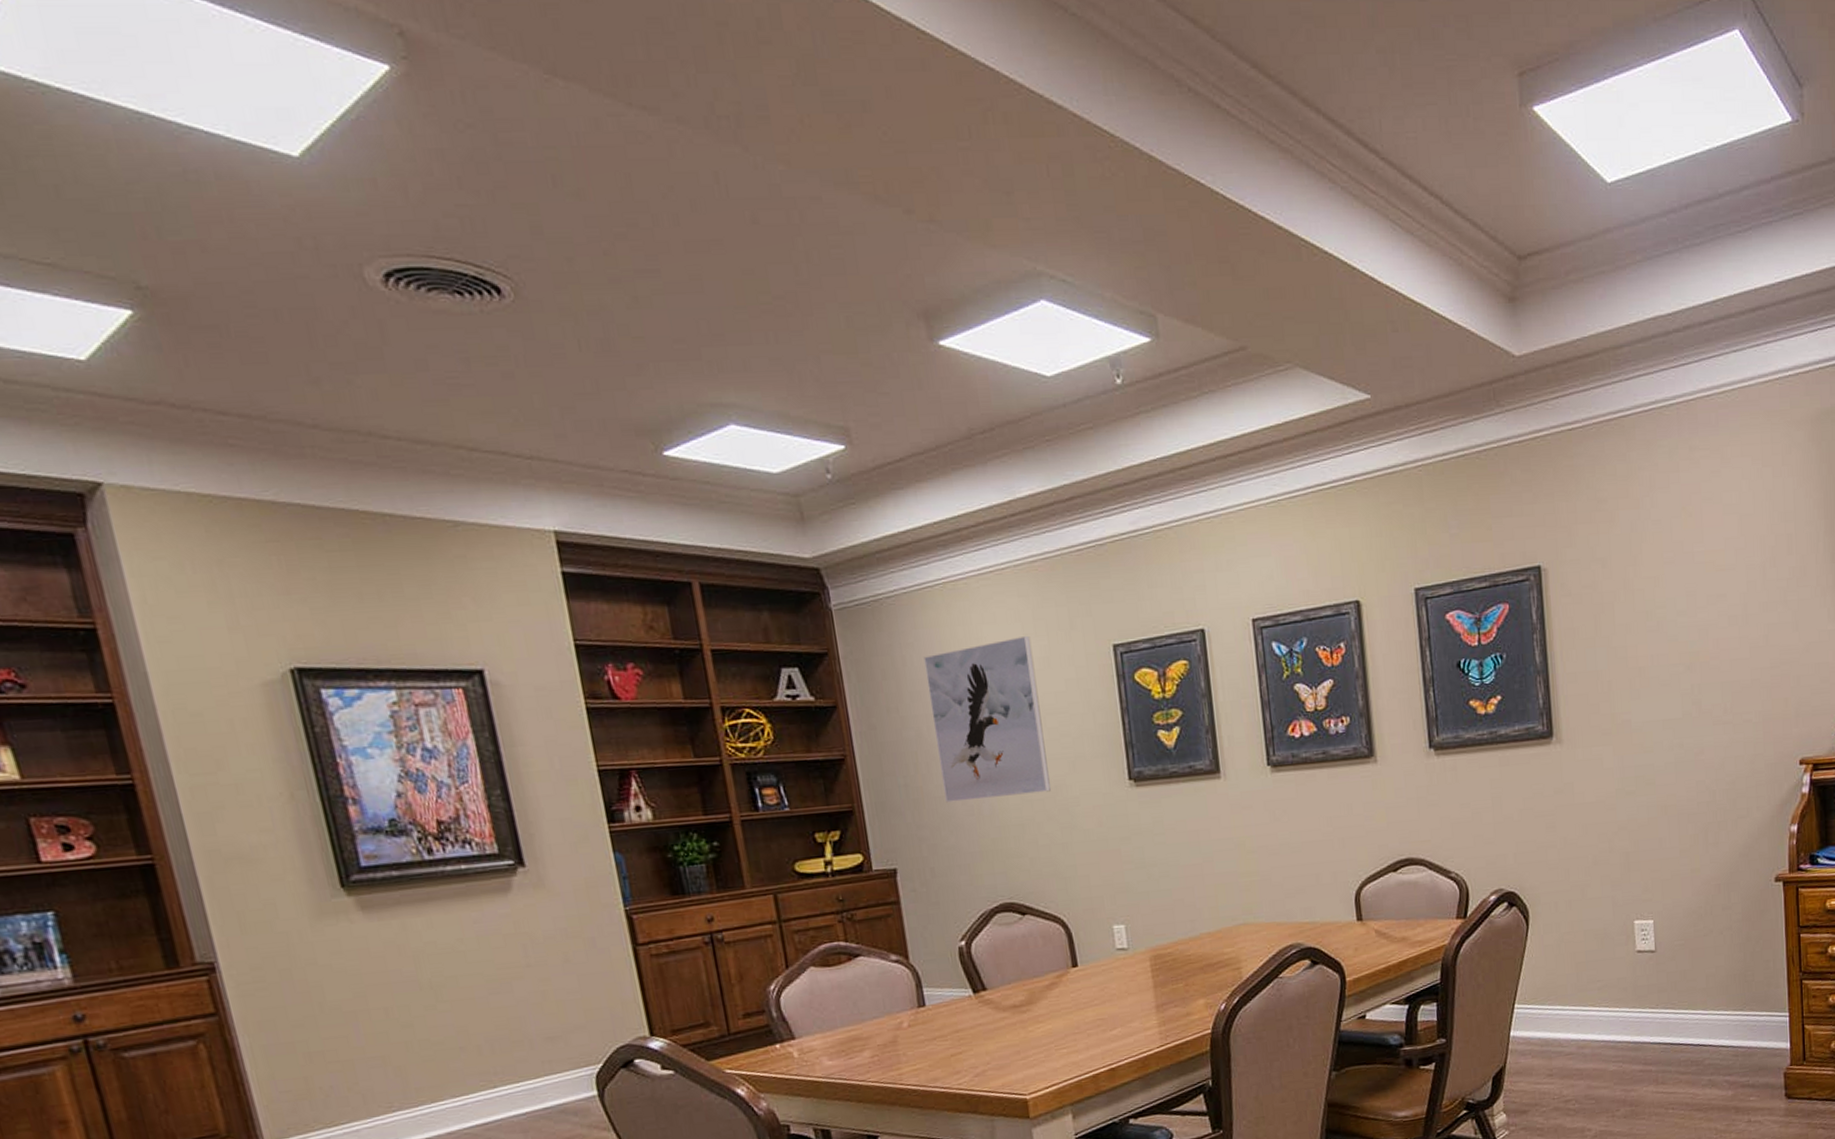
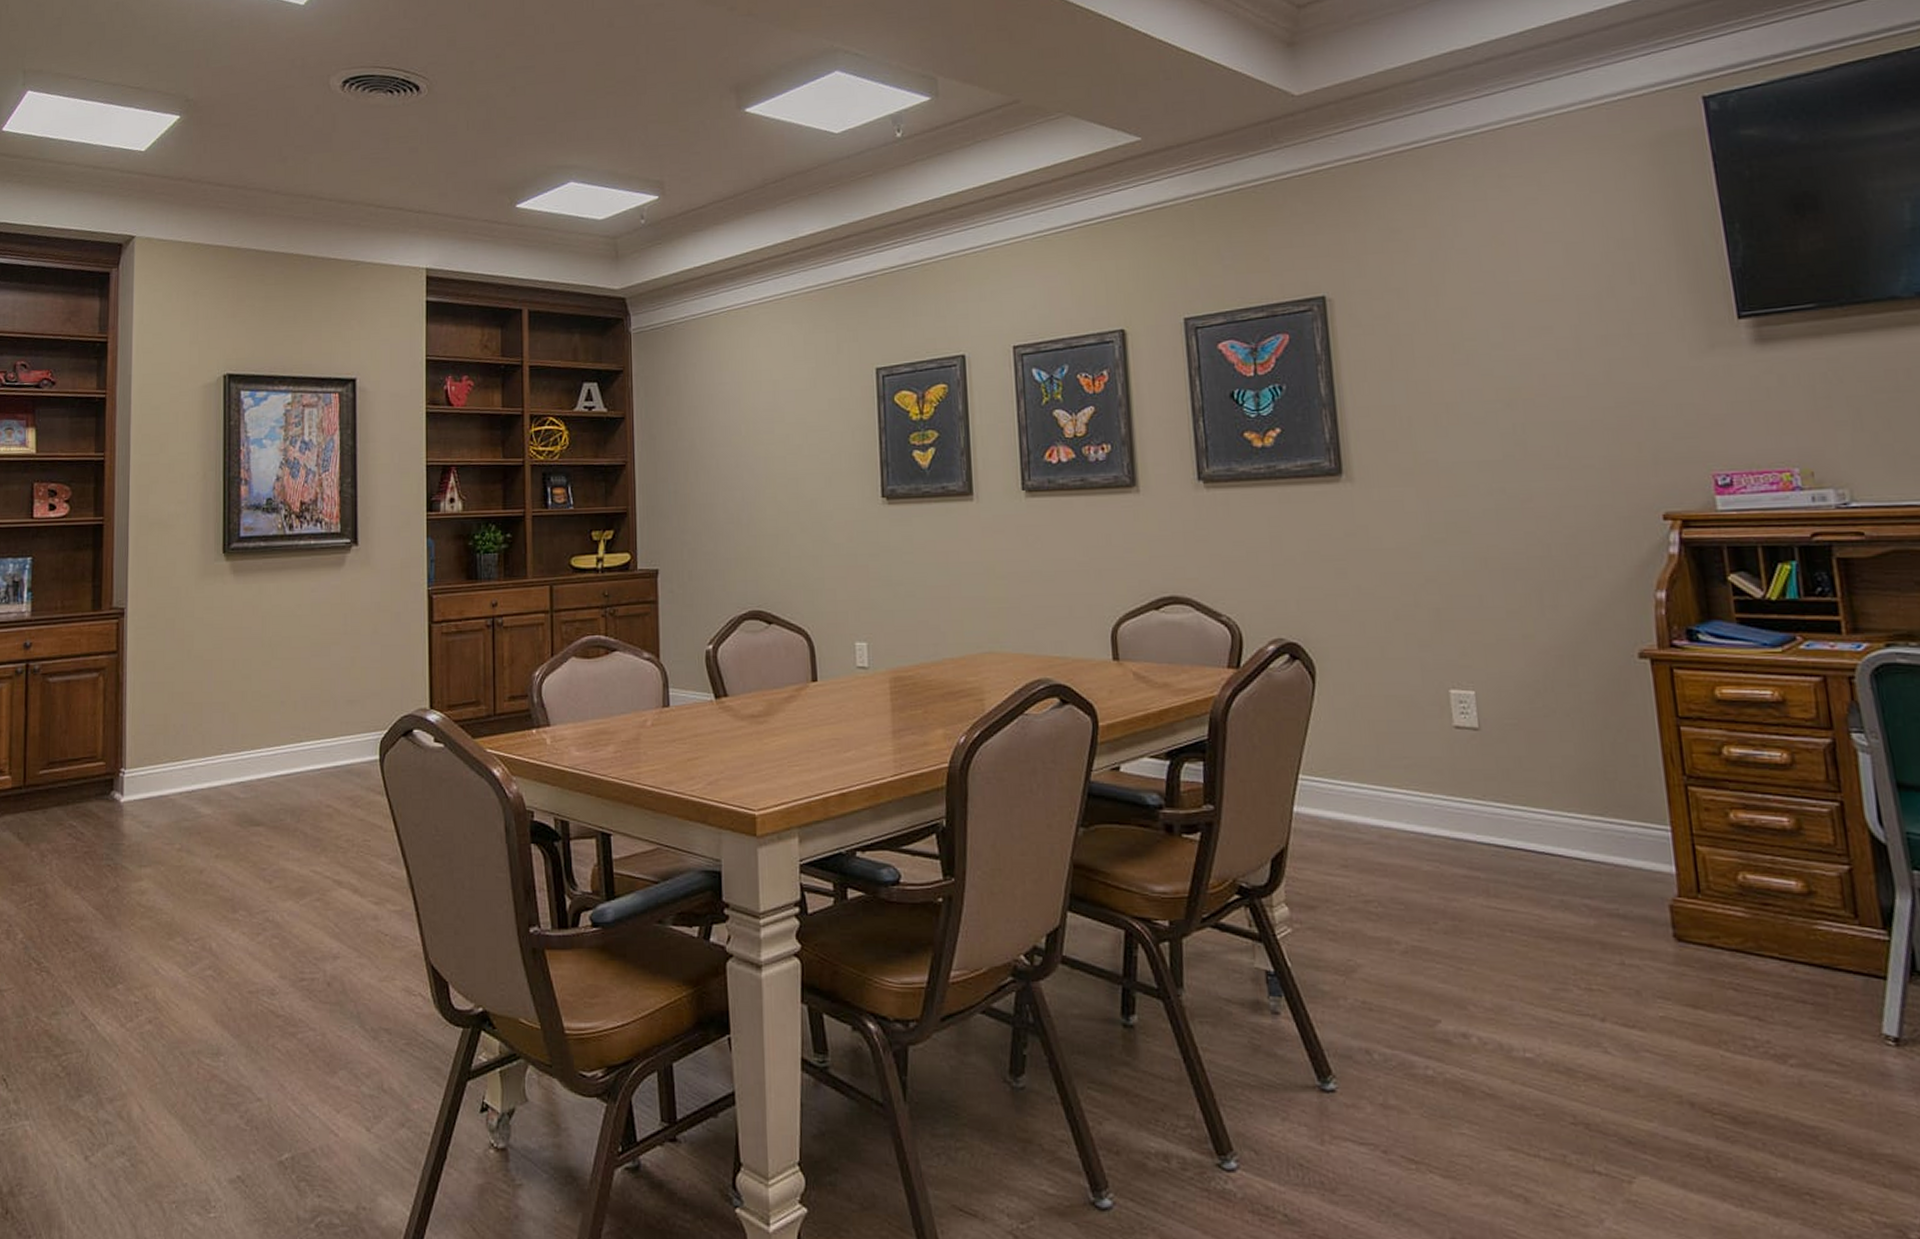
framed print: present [923,635,1051,803] -> none [704,358,806,510]

